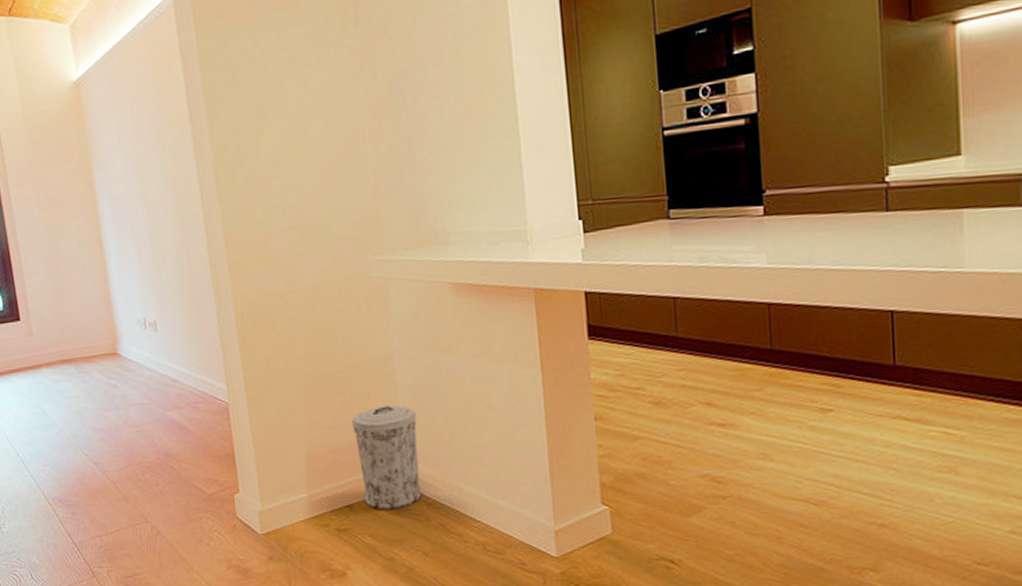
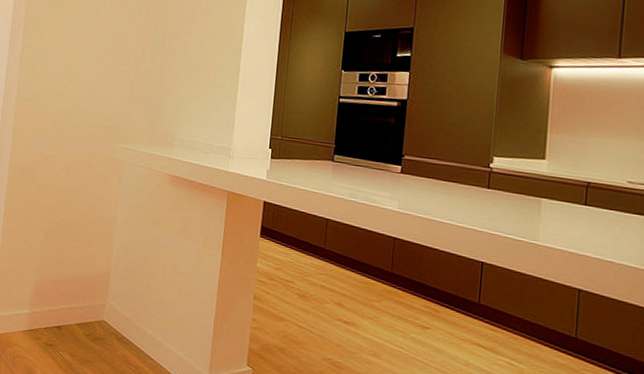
trash can: present [352,405,422,510] -> none [72,255,124,337]

